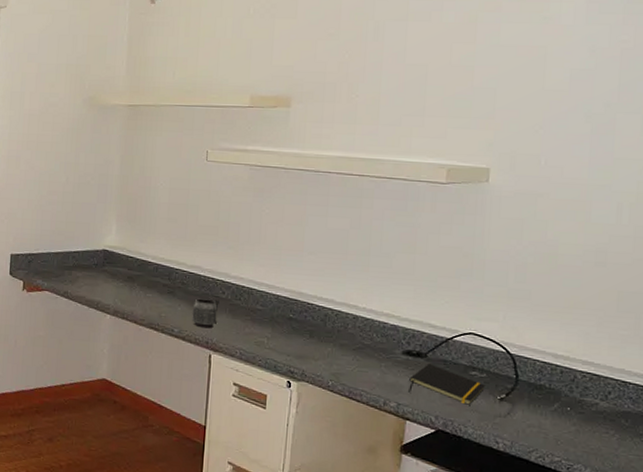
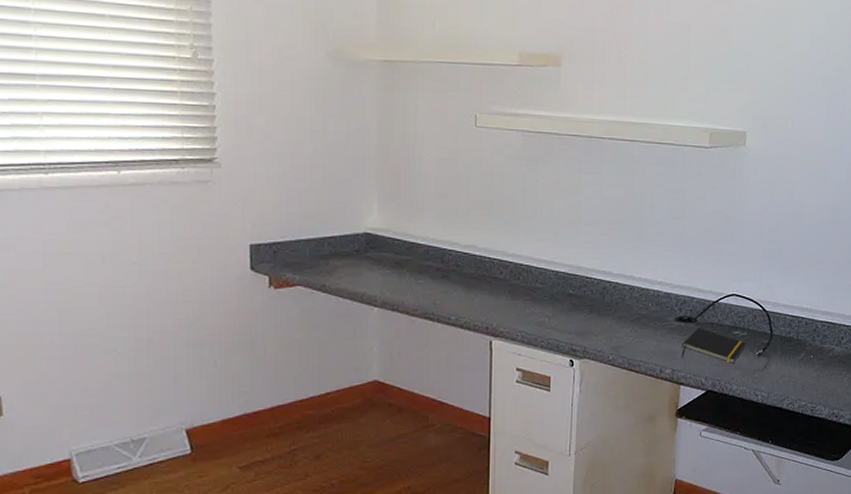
mug: present [192,298,219,329] -> none [469,281,497,313]

